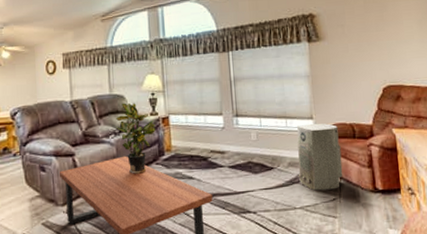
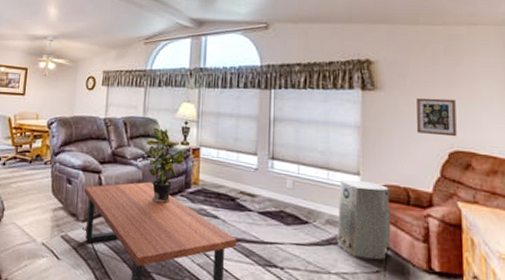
picture frame: none [354,41,388,75] -> present [416,98,457,137]

